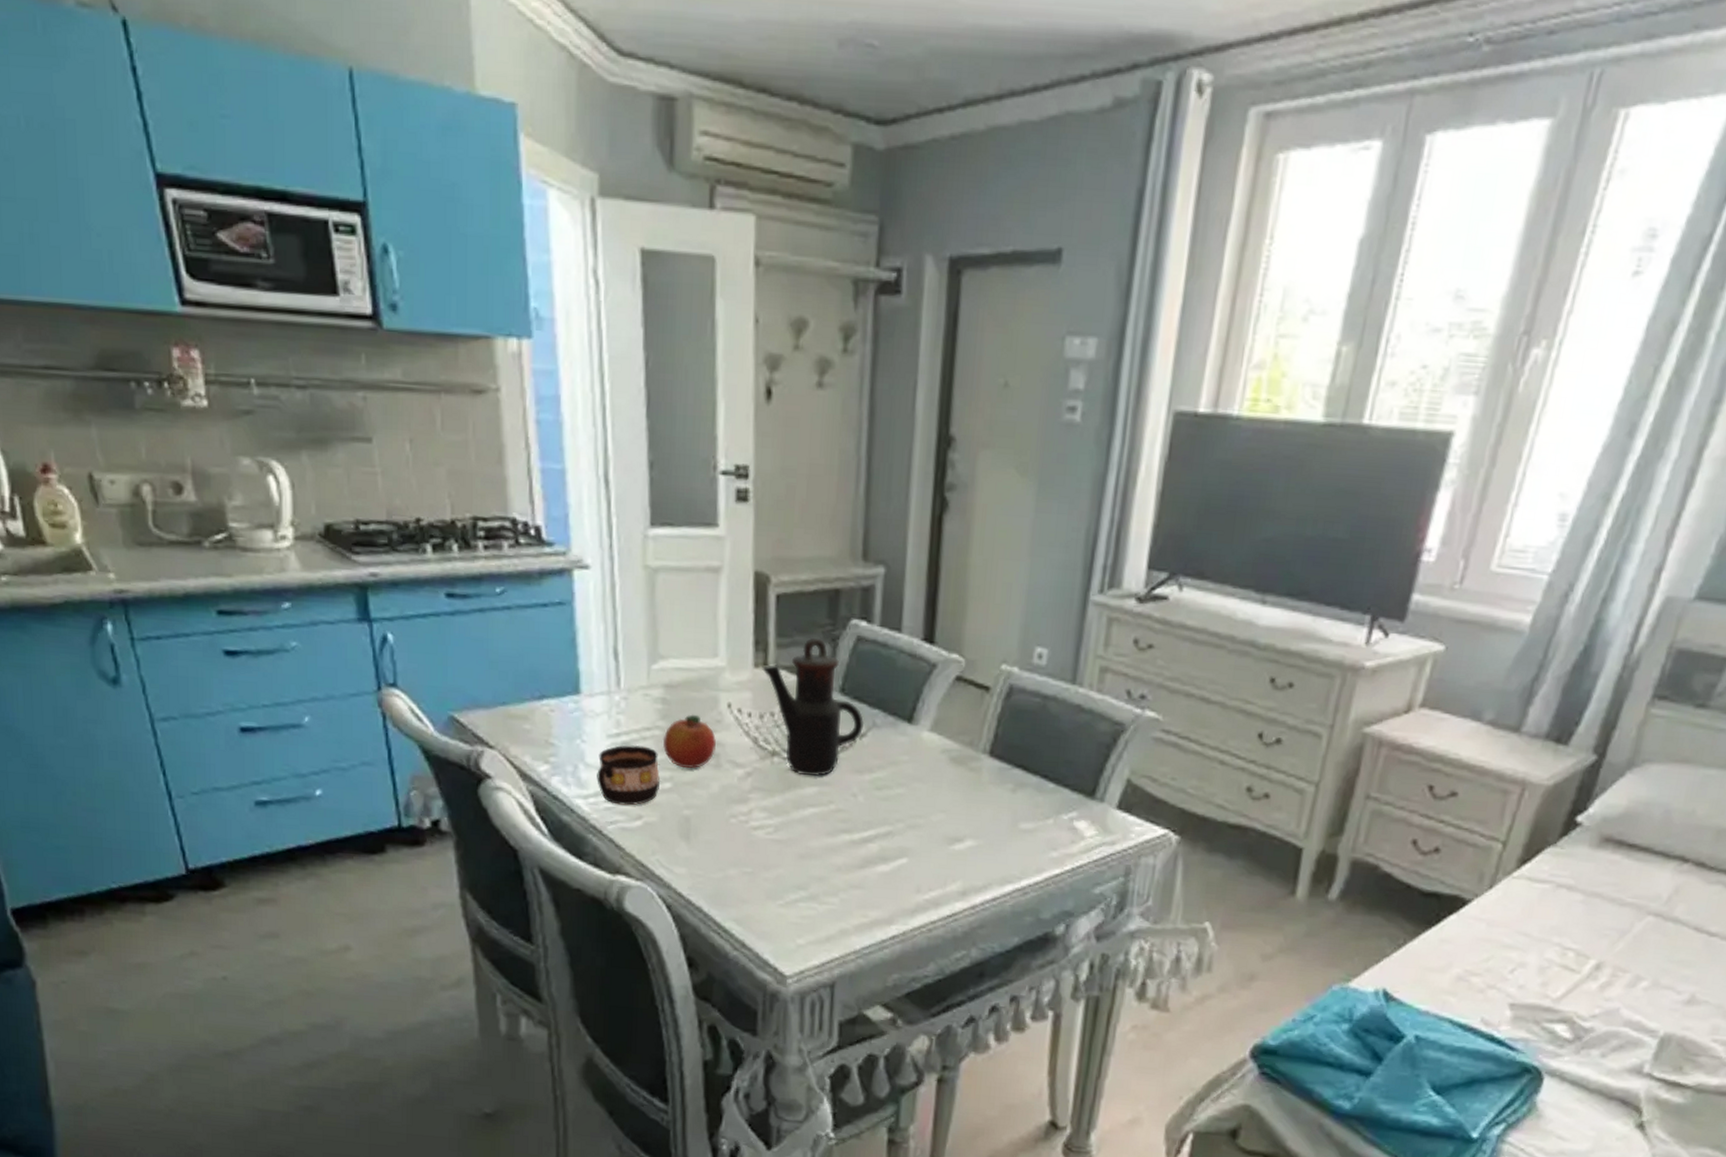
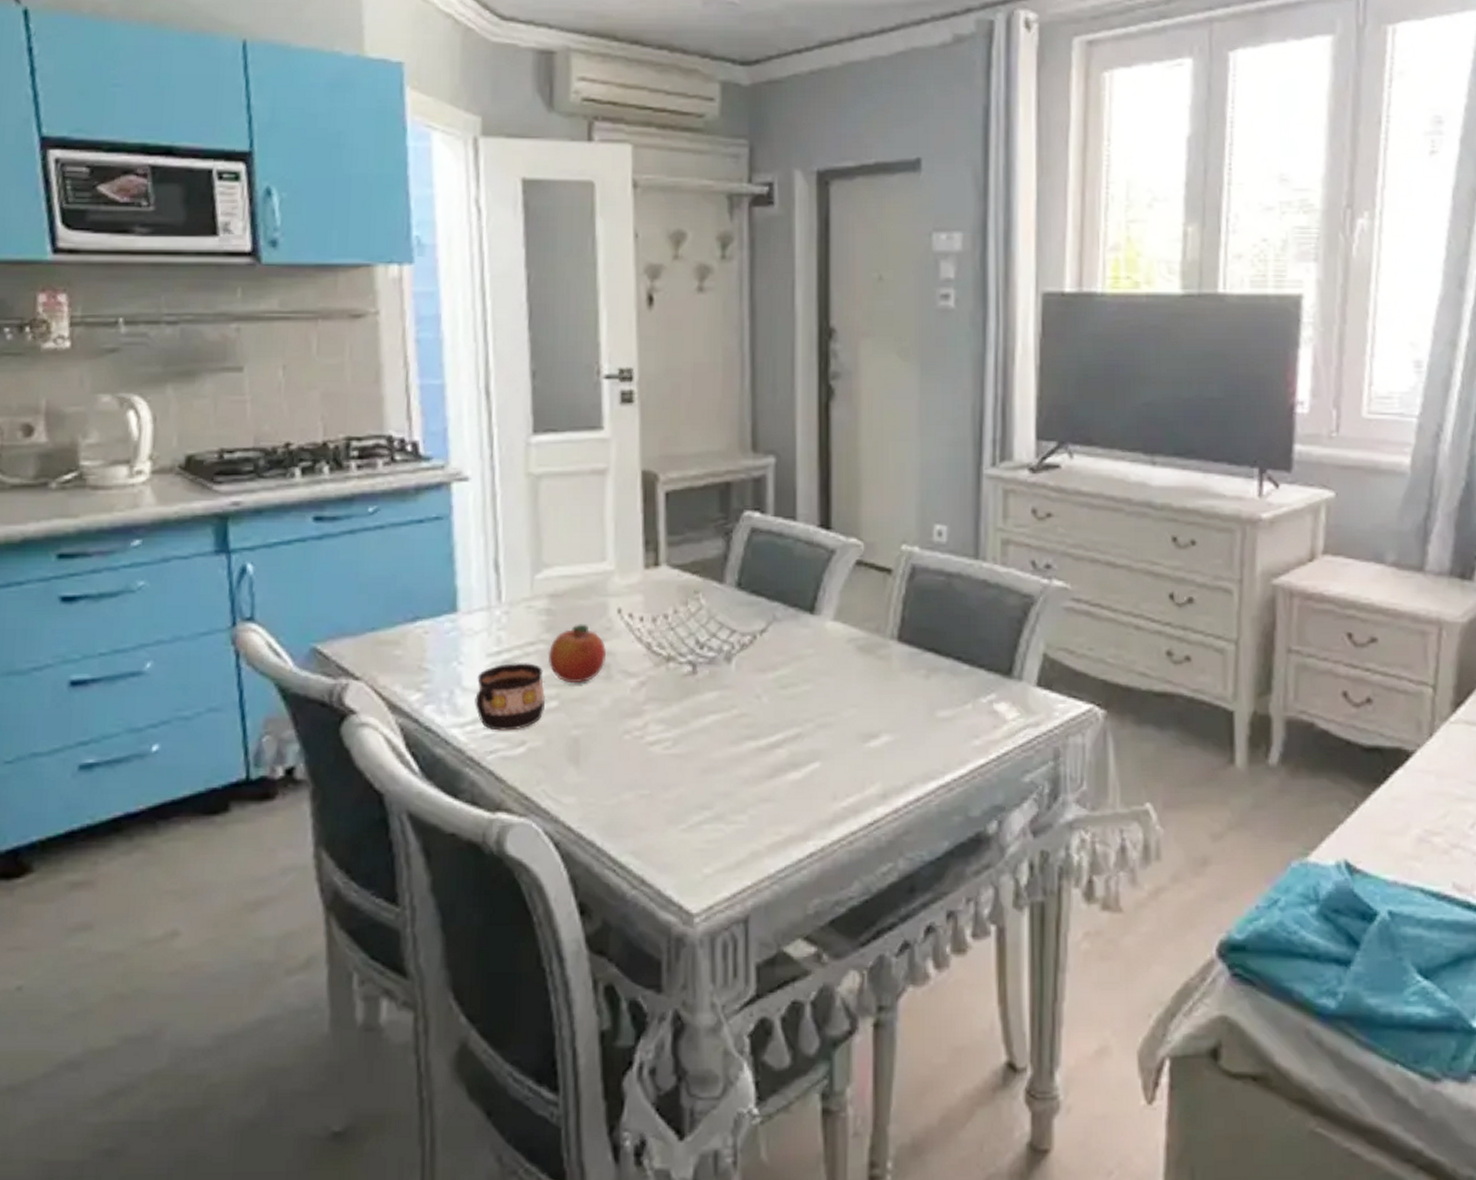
teapot: present [762,637,865,776] -> none [653,533,764,679]

